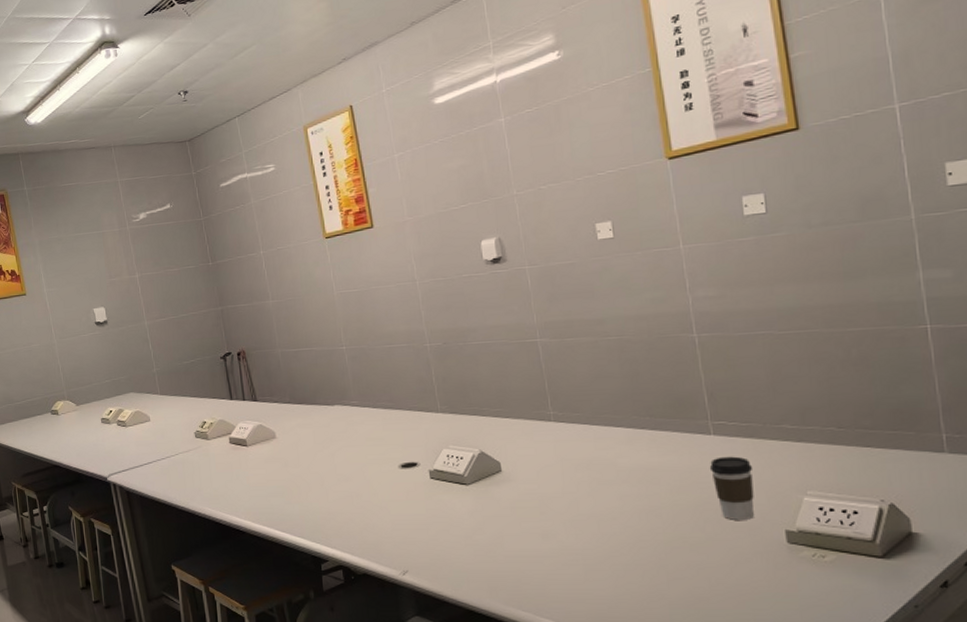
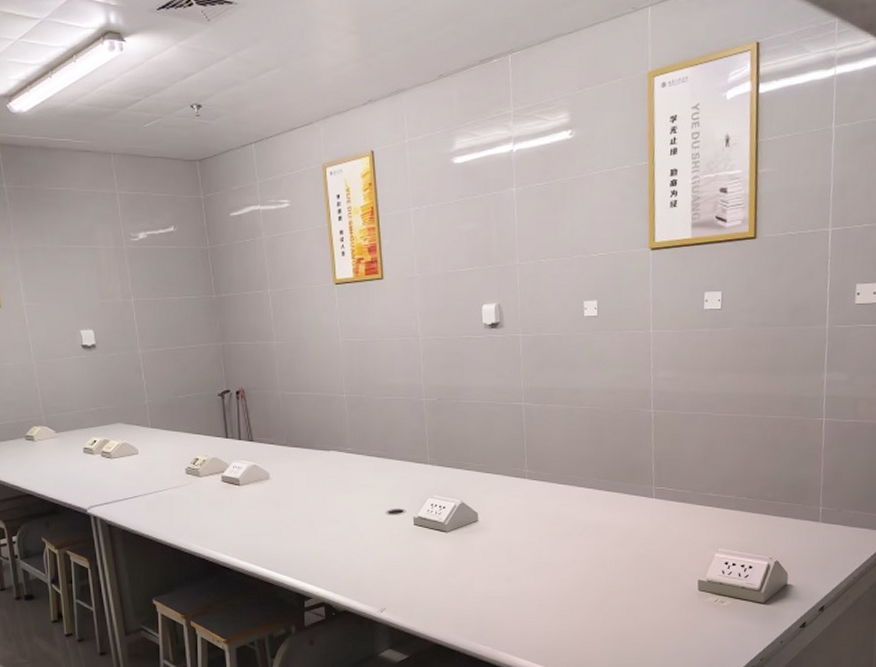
coffee cup: present [709,456,754,520] -> none [648,517,682,571]

